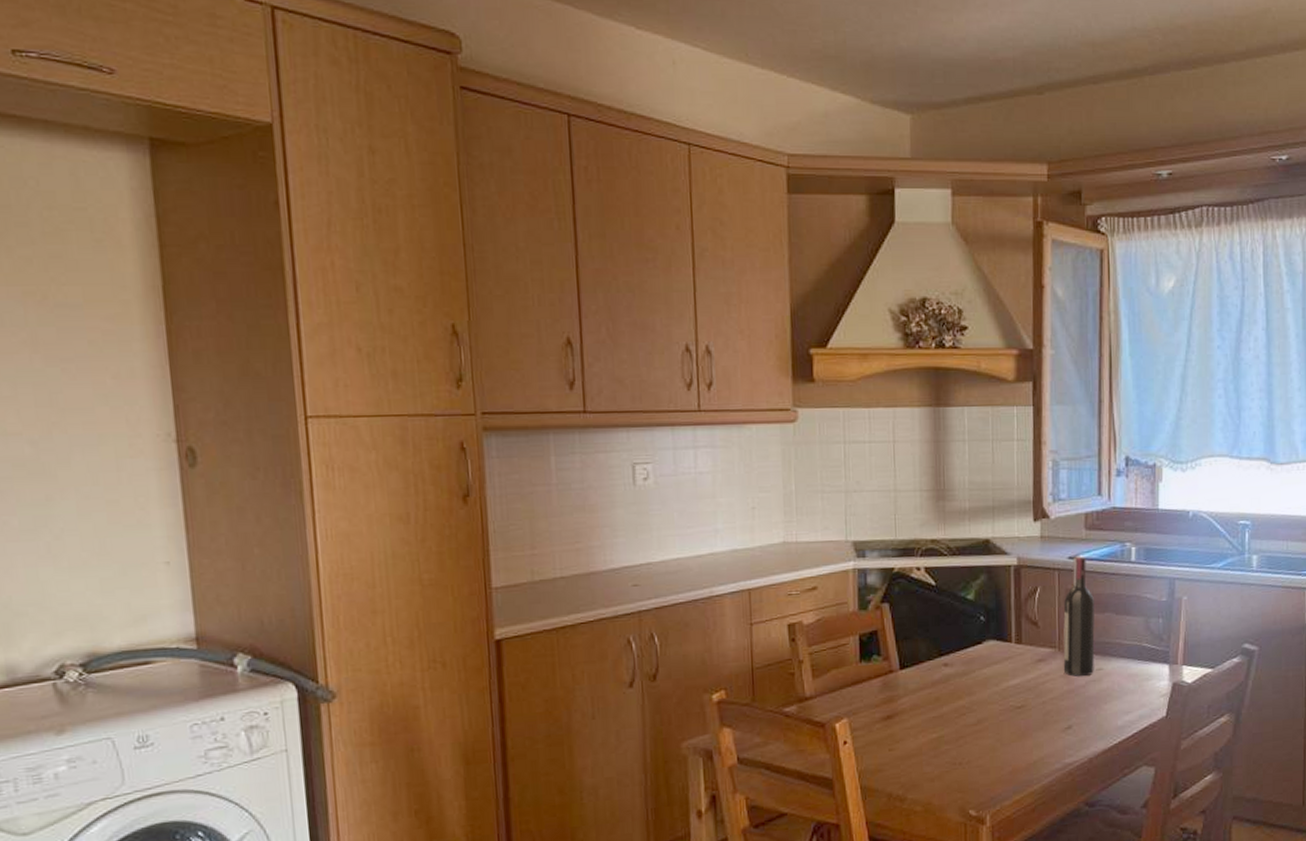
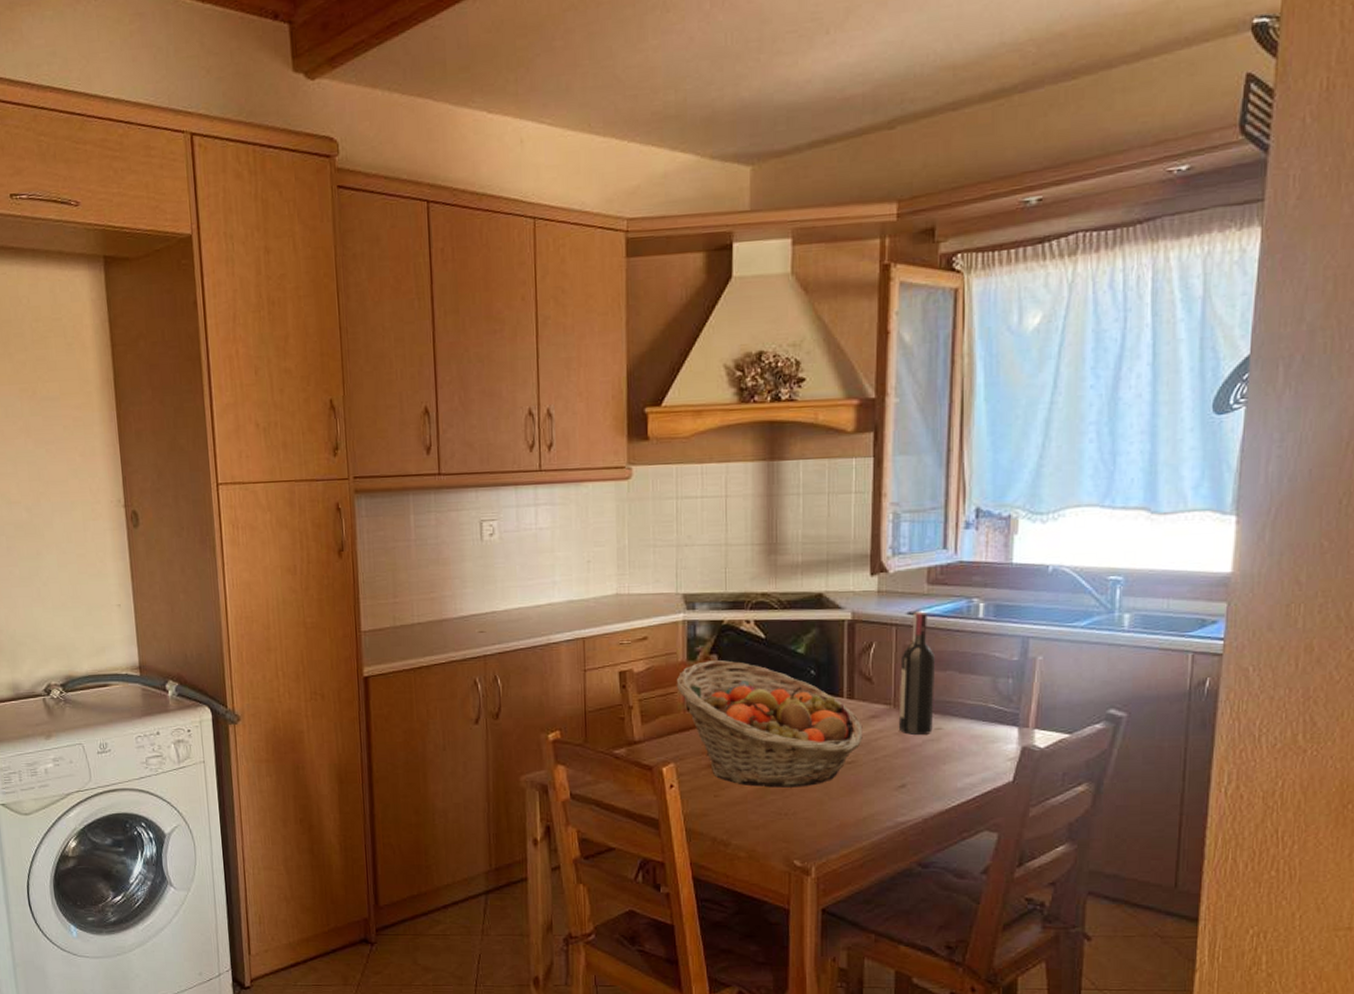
fruit basket: none [847,609,1031,738] -> present [676,660,863,788]

